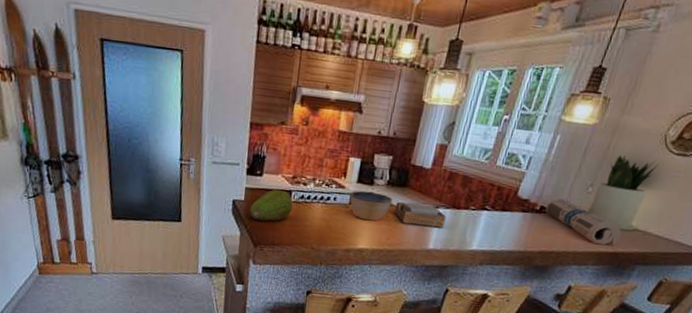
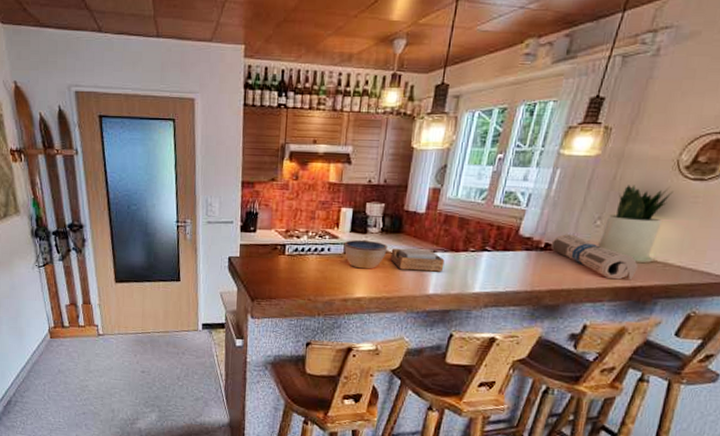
fruit: present [249,189,293,222] -> none [245,244,287,276]

